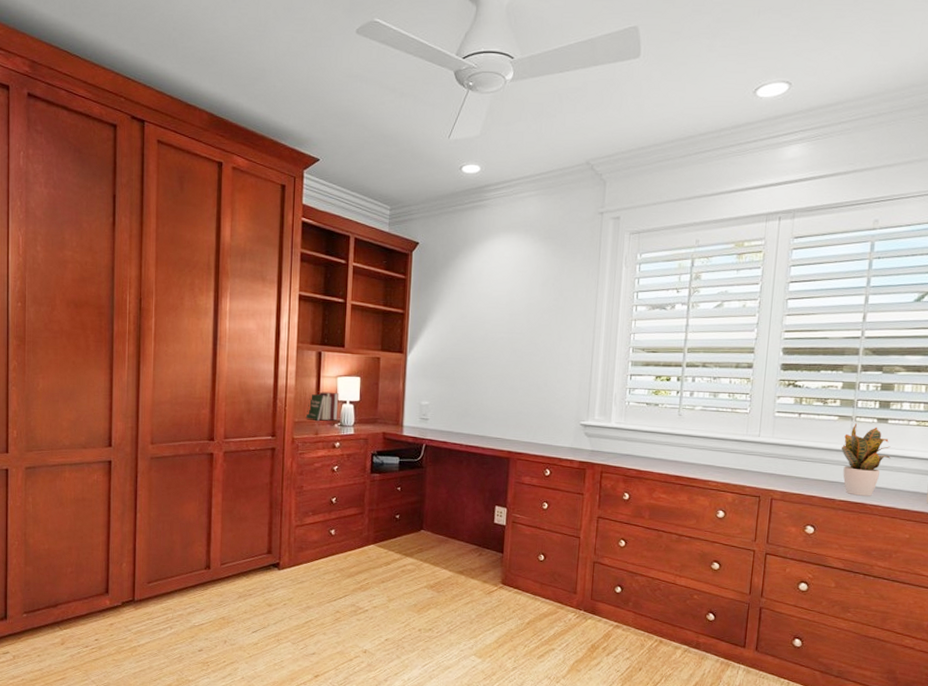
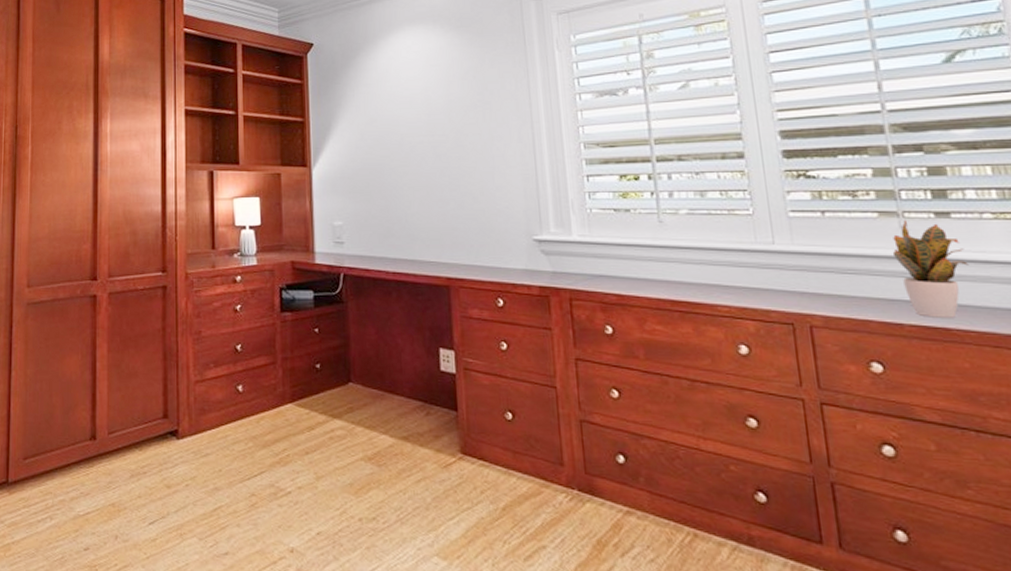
books: present [305,391,339,421] -> none [199,216,237,251]

